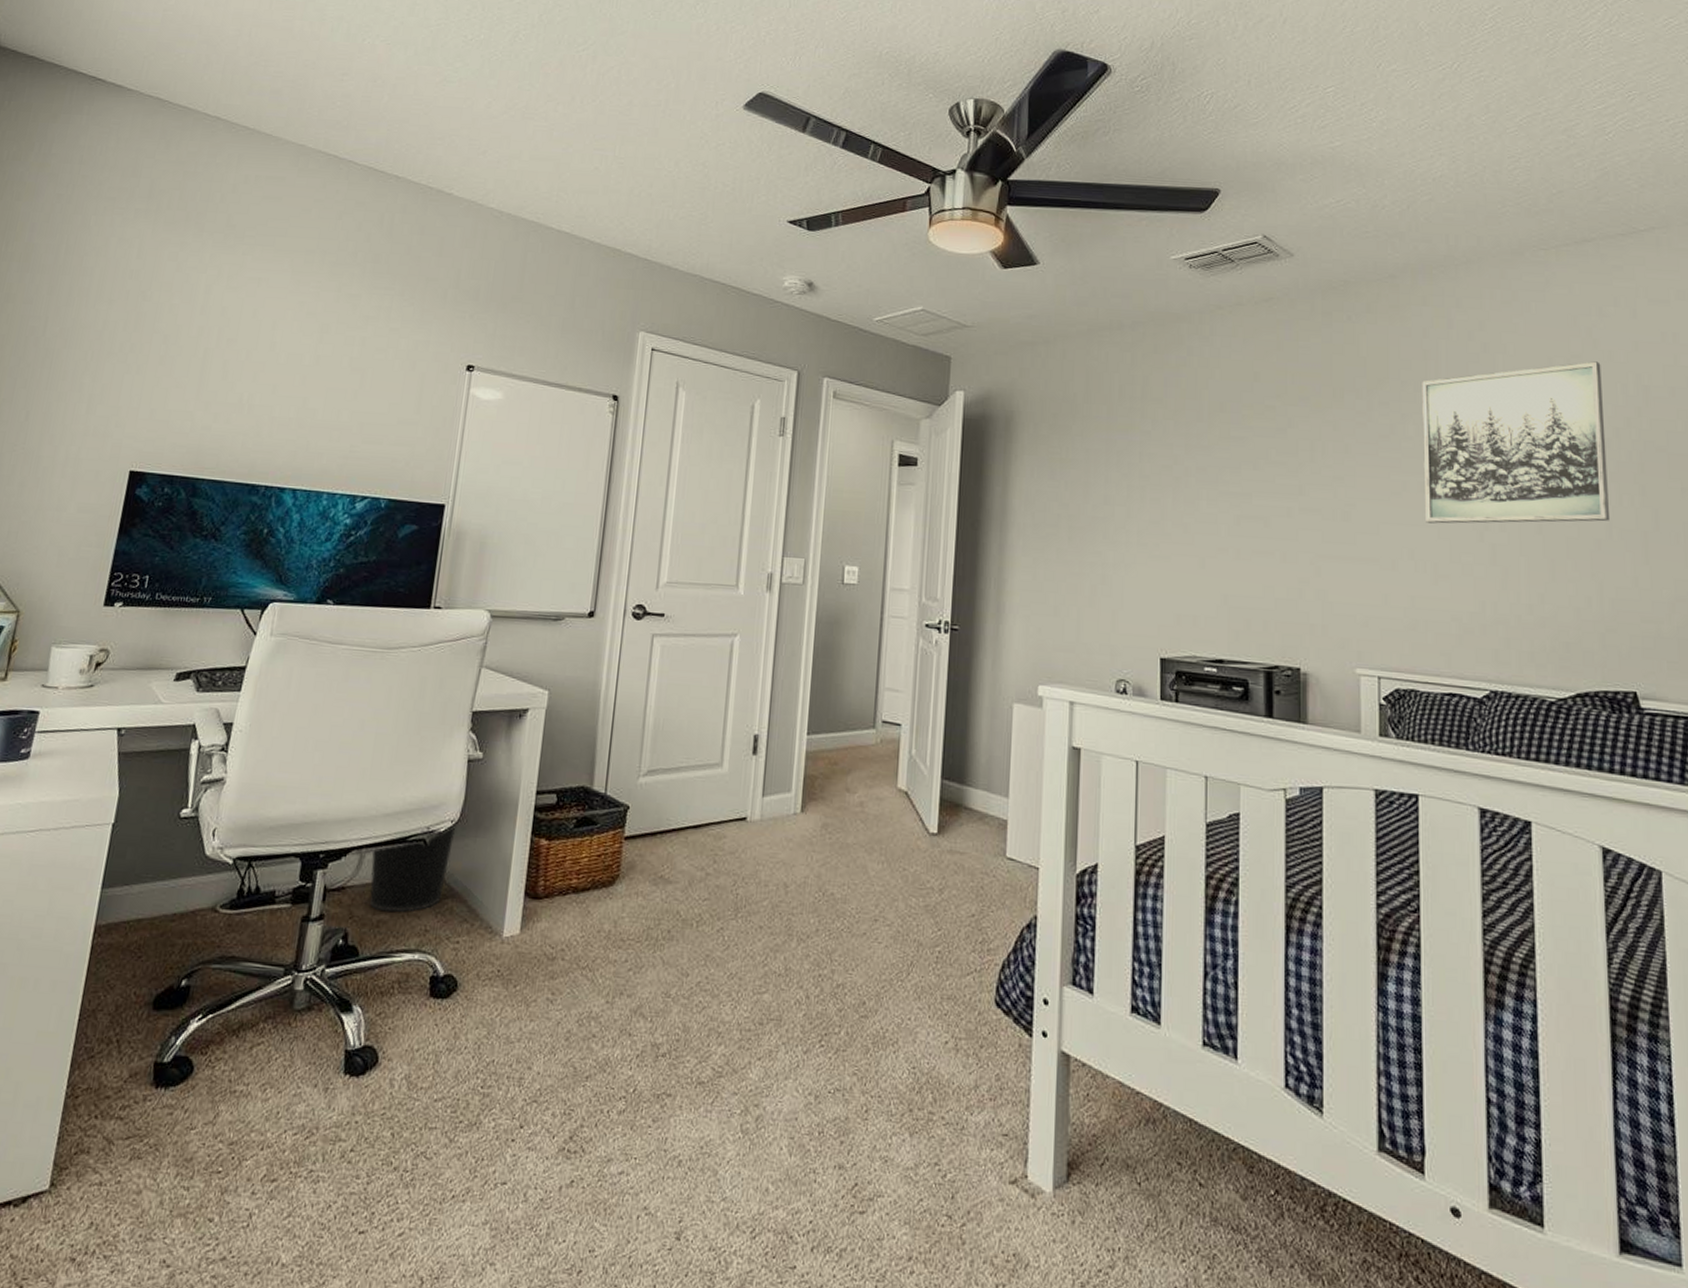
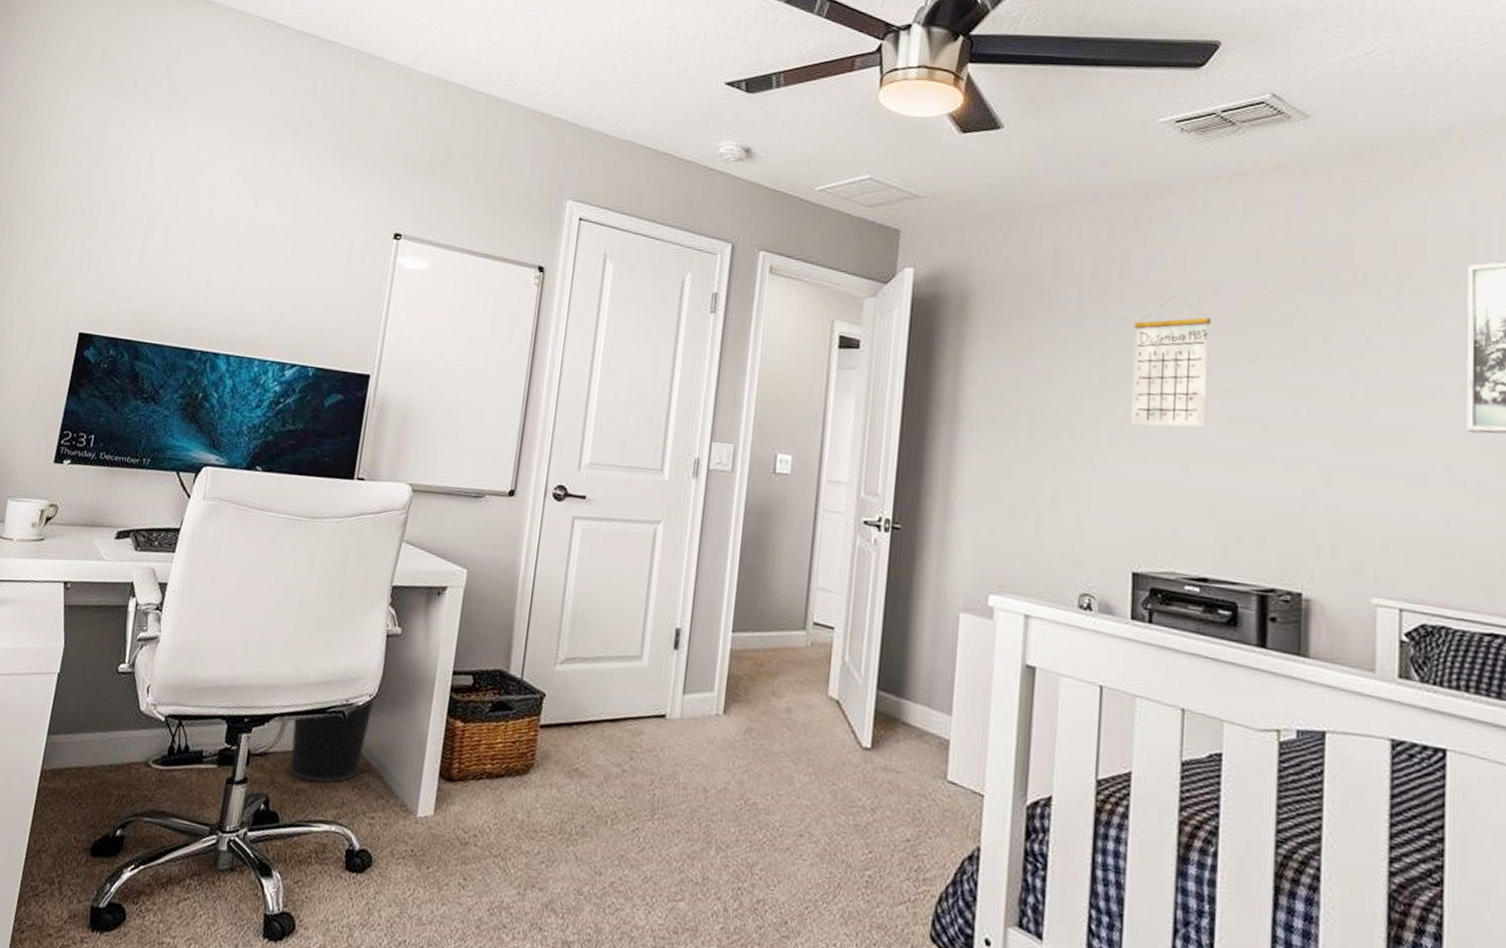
calendar: none [1155,412,1219,528] -> present [1131,296,1211,428]

